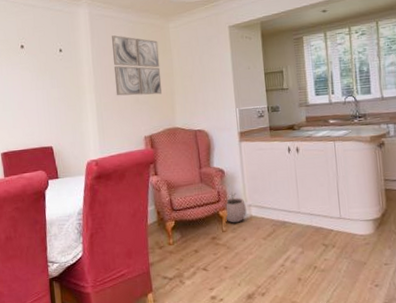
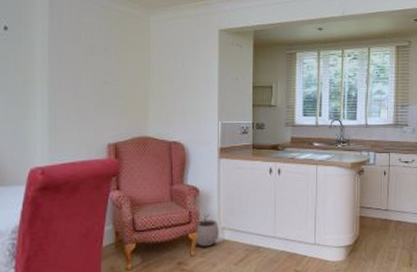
wall art: present [112,35,162,96] -> none [76,20,135,97]

